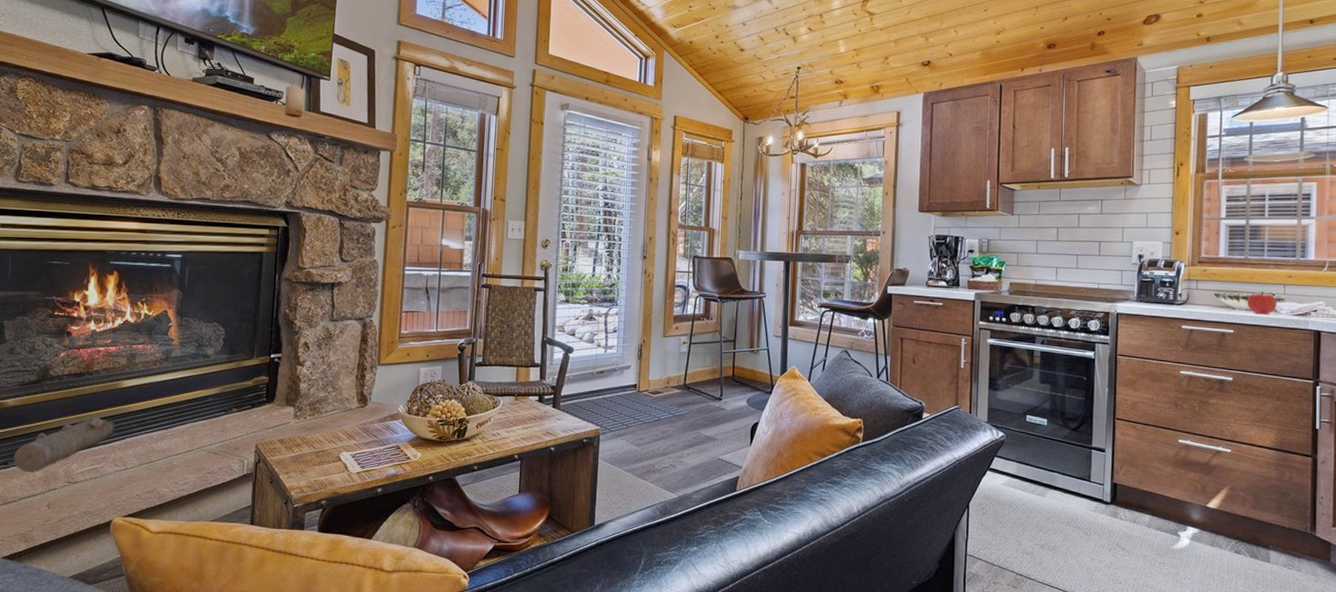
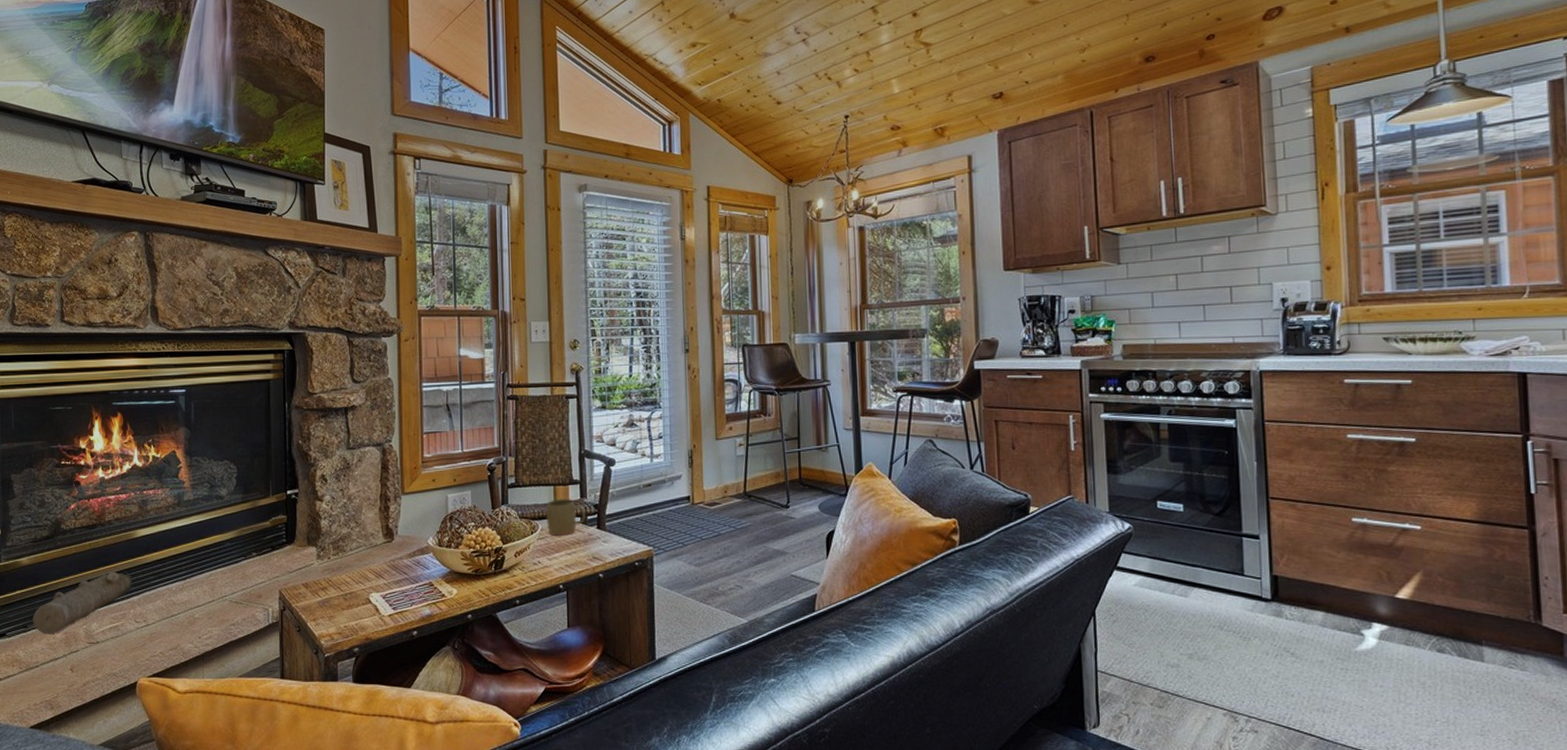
candle: present [284,86,304,118] -> none [279,195,299,229]
mug: none [507,379,544,412] -> present [546,499,586,536]
fruit: present [1247,292,1277,315] -> none [1426,330,1465,359]

